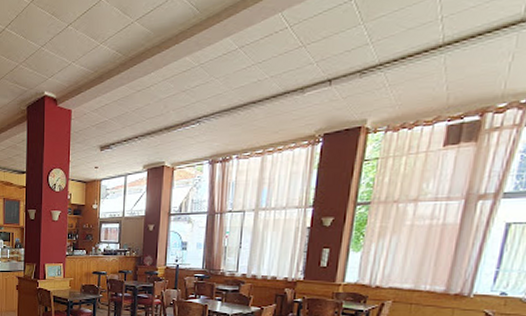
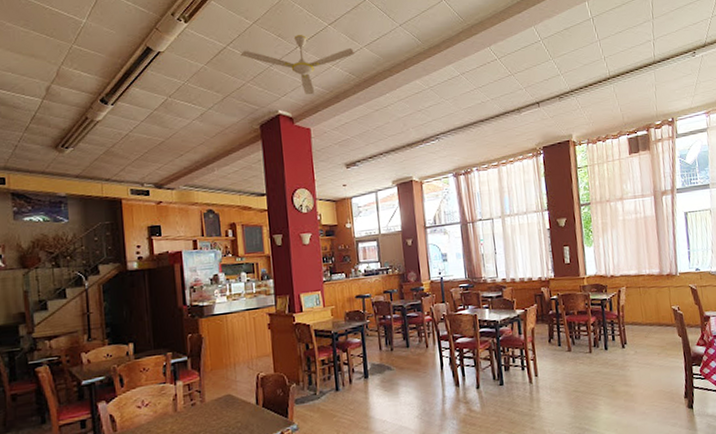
ceiling fan: none [16,11,124,76] -> present [240,35,354,95]

